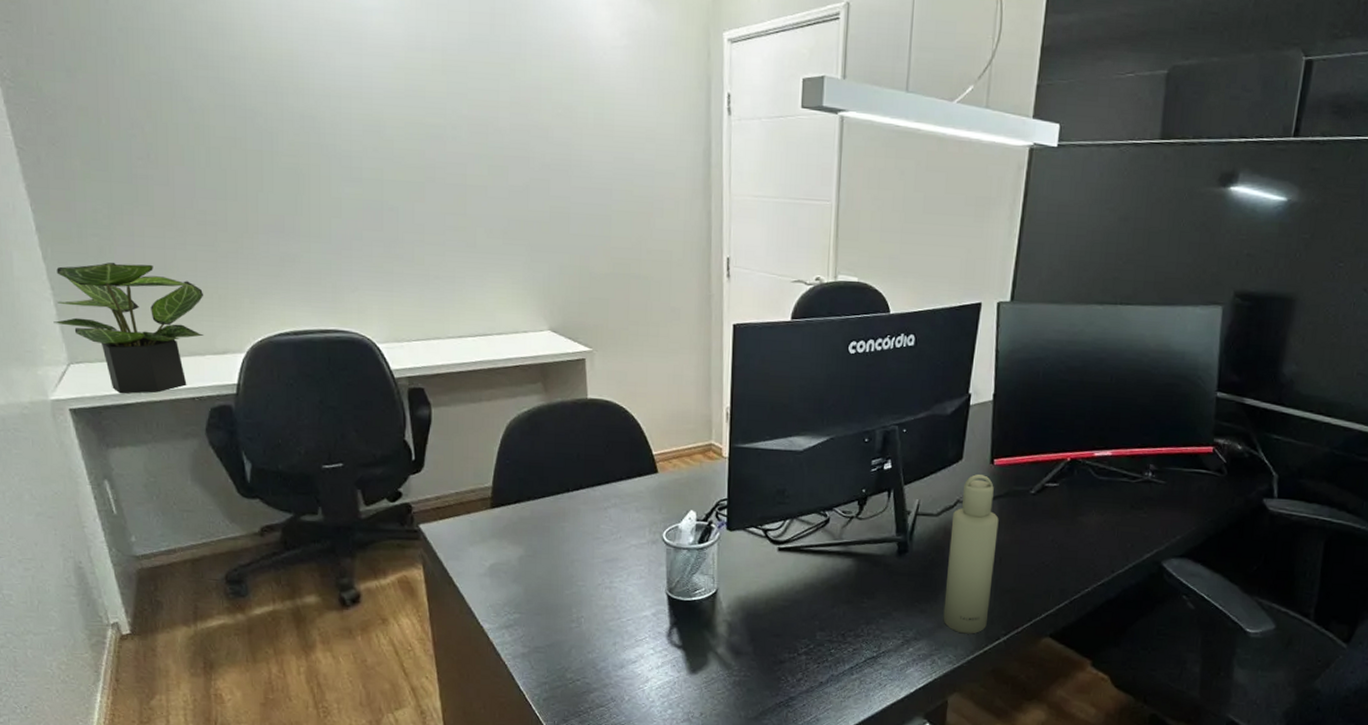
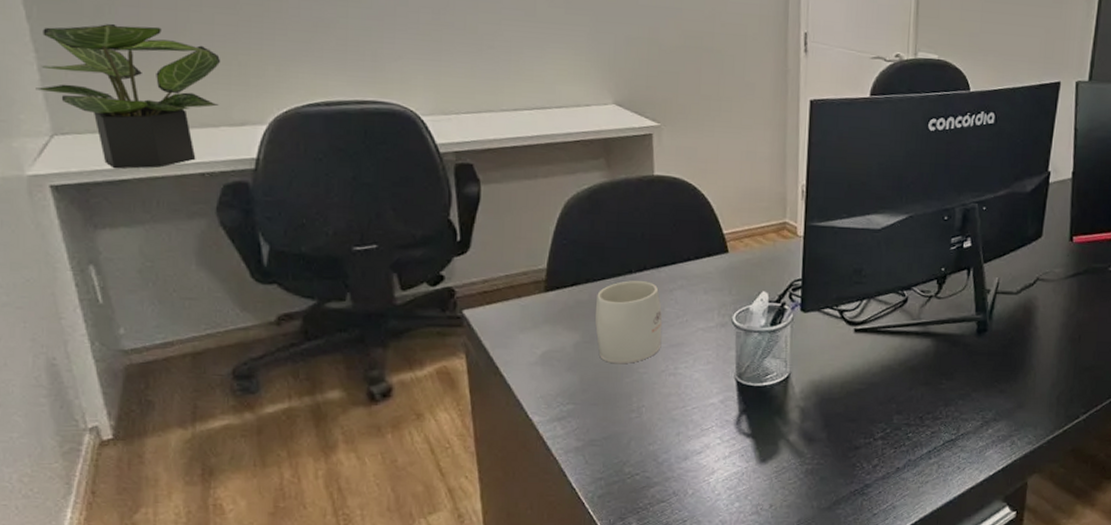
mug: none [536,498,598,577] -> present [594,280,663,364]
bottle: present [943,474,999,634] -> none [1022,252,1078,414]

